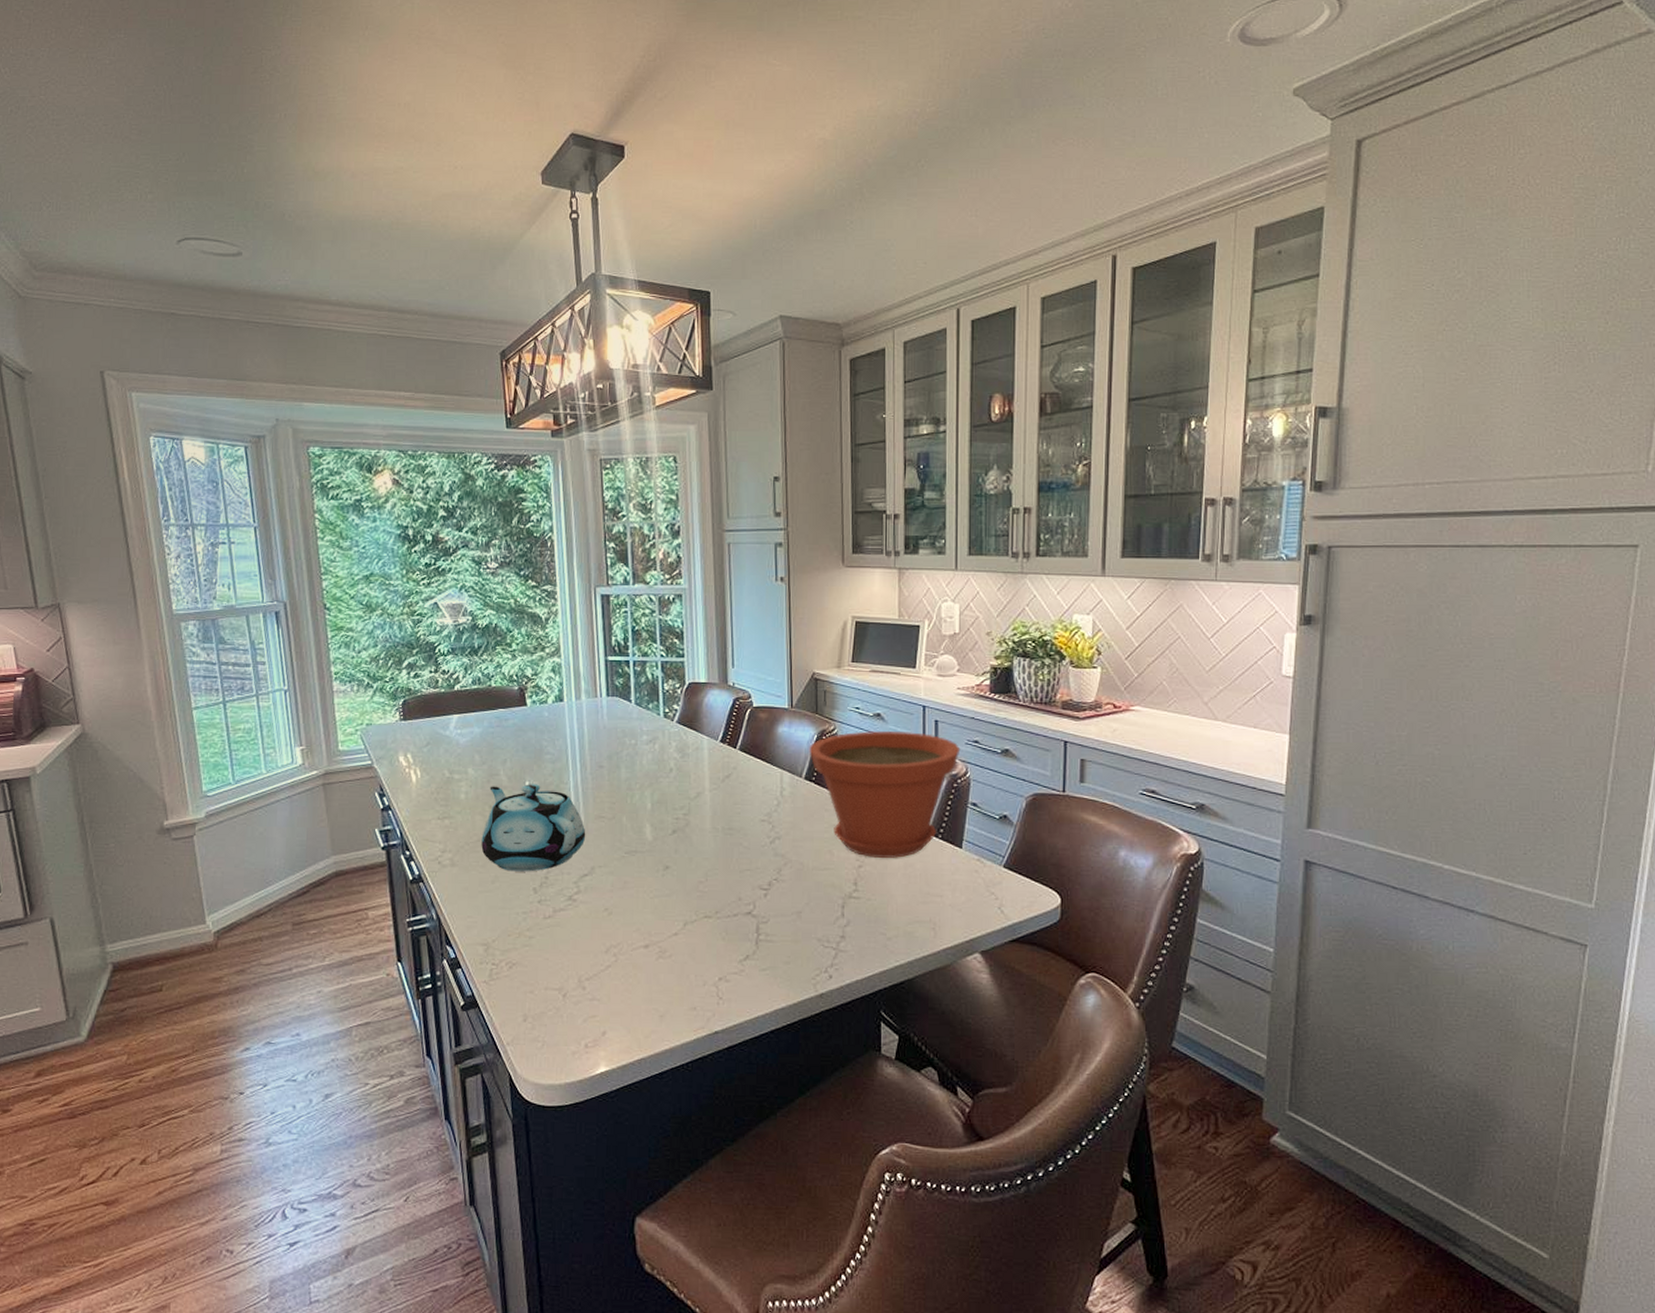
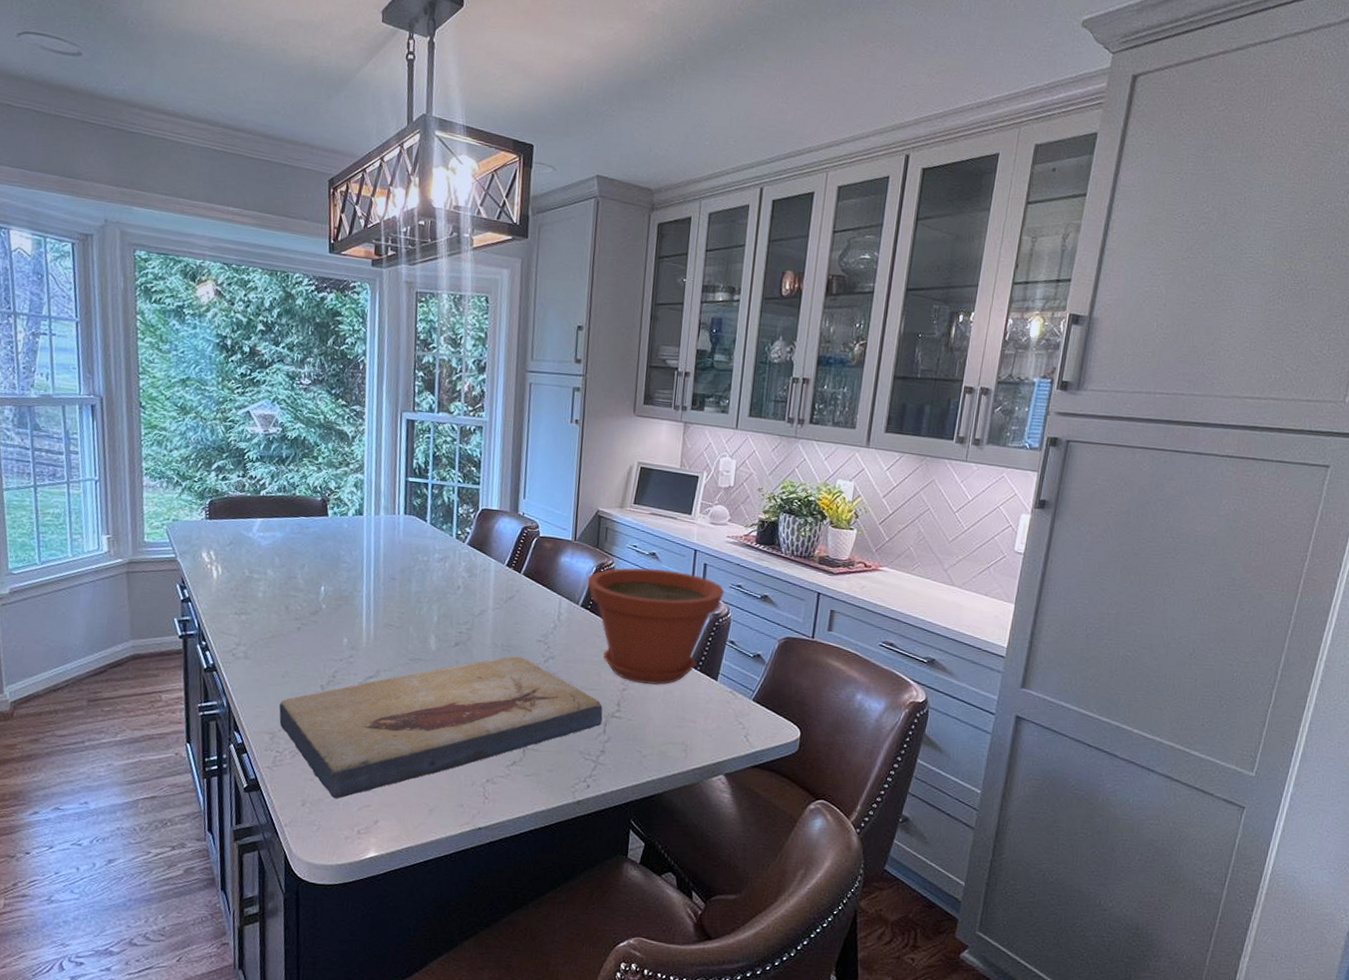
teapot: present [481,784,586,872] -> none [274,587,375,670]
fish fossil: none [492,840,839,1011] -> present [279,656,603,799]

